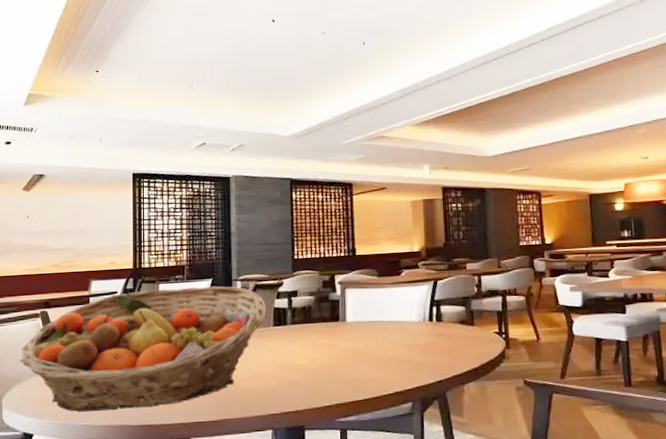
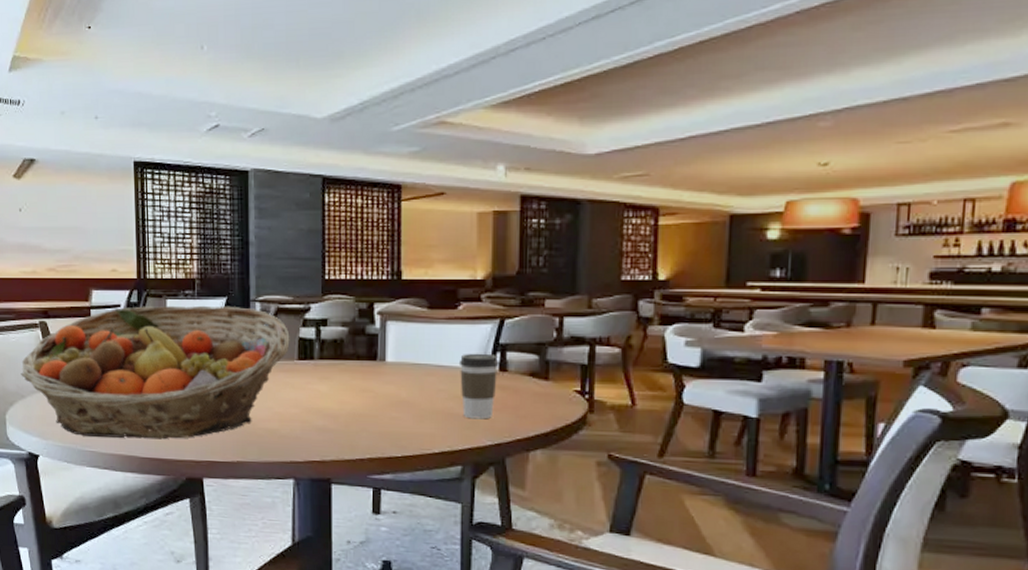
coffee cup: none [404,308,436,363] -> present [458,353,499,420]

